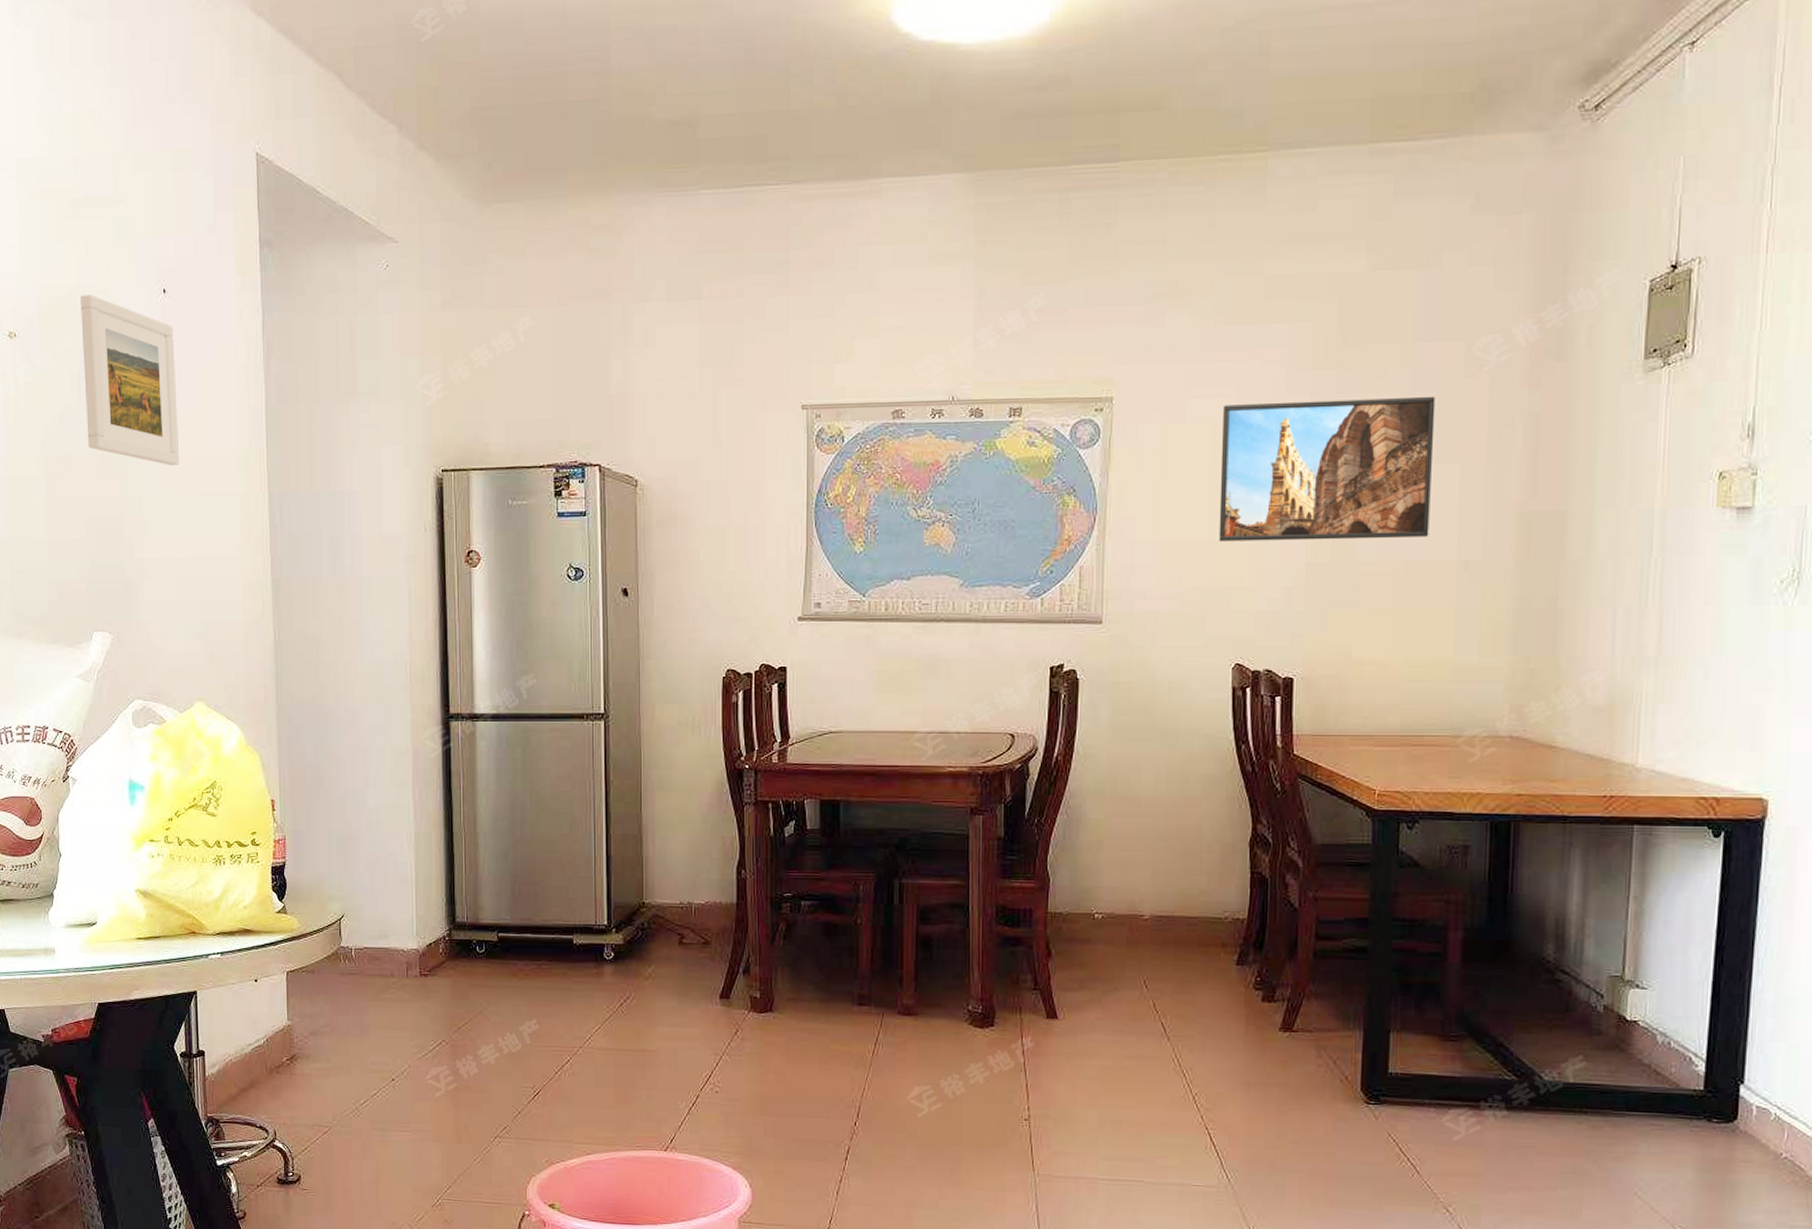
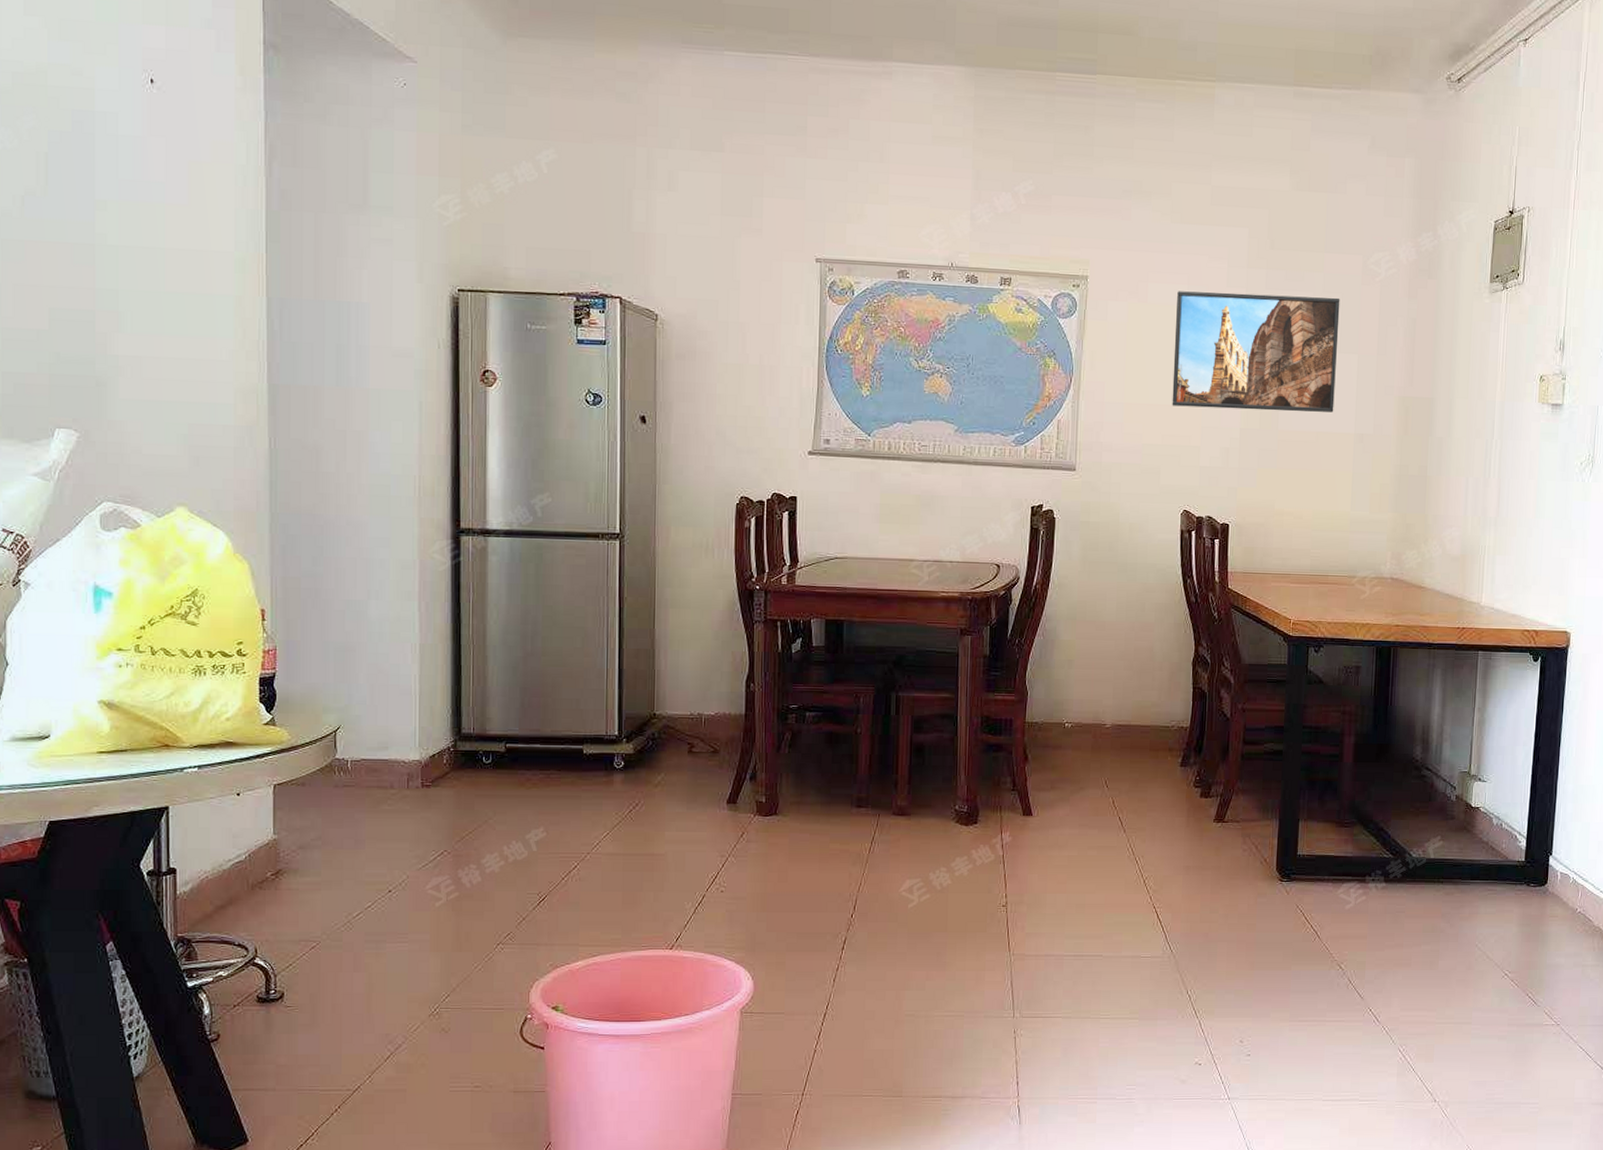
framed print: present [80,294,180,465] -> none [50,74,165,261]

